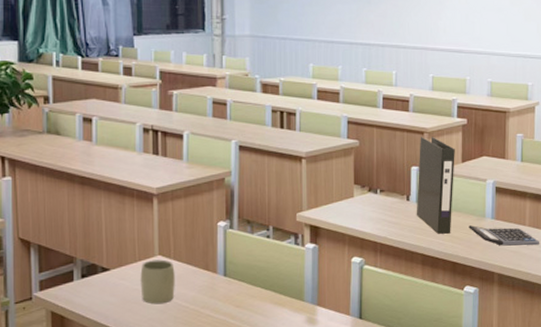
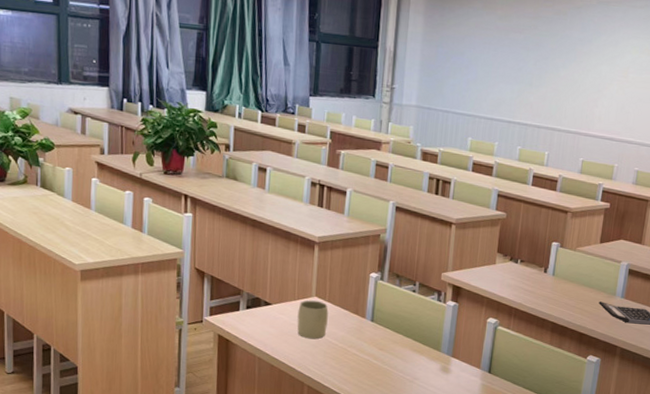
binder: present [416,136,455,234] -> none [551,215,595,307]

